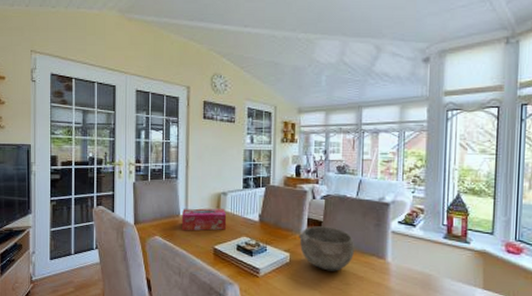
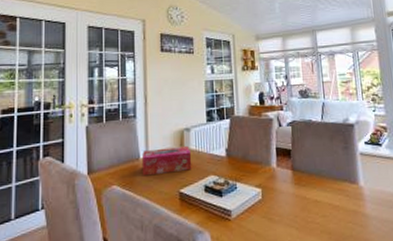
bowl: present [299,226,355,271] -> none [269,154,327,204]

